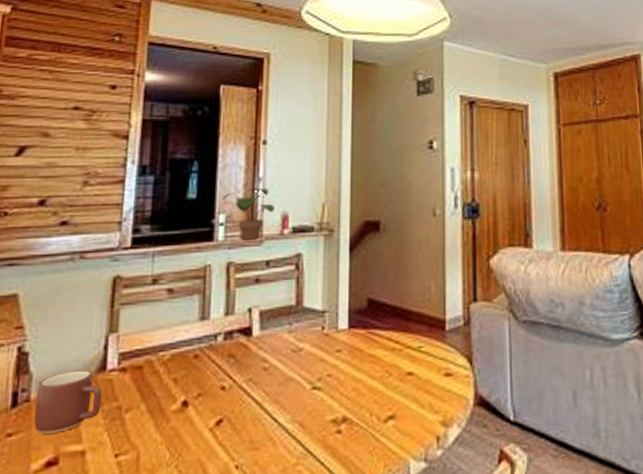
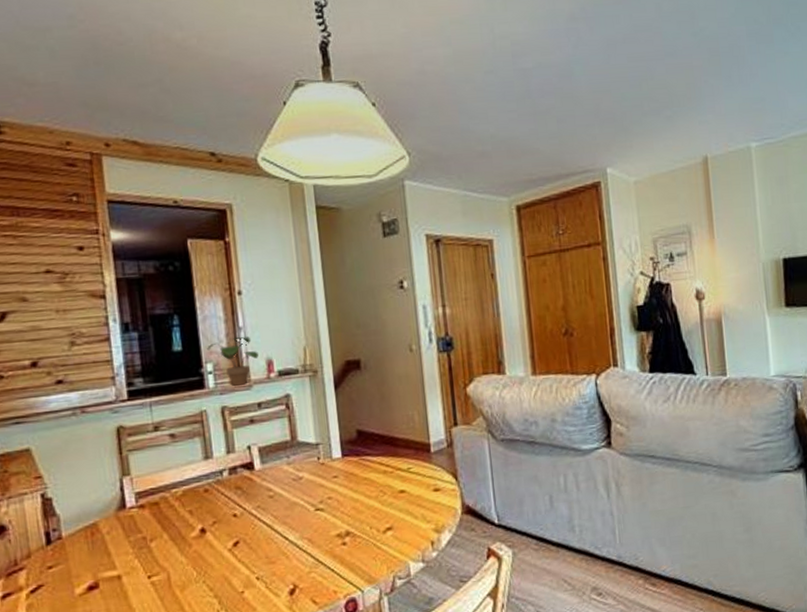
mug: present [33,370,102,435] -> none [65,509,128,565]

